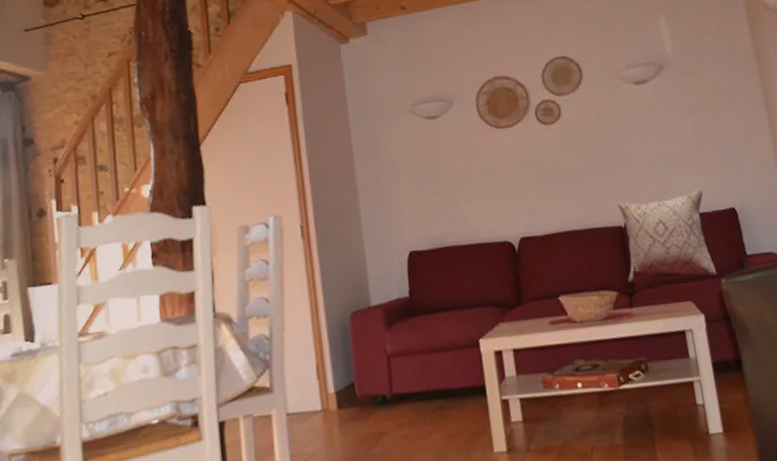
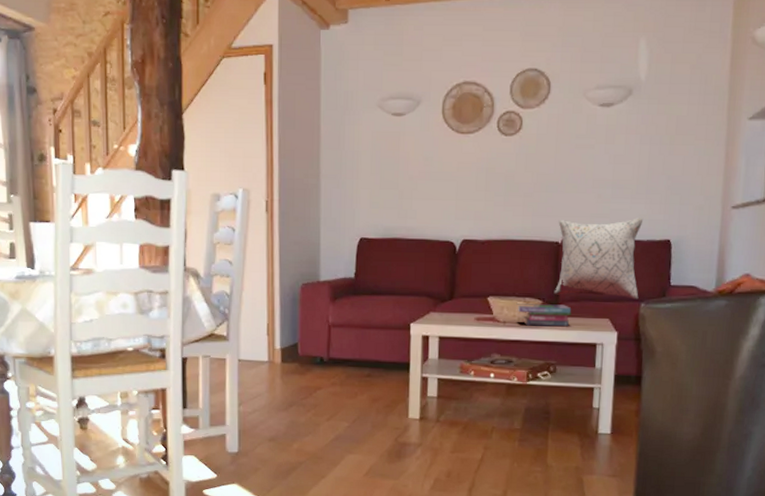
books: none [590,292,652,322] -> present [516,303,572,327]

